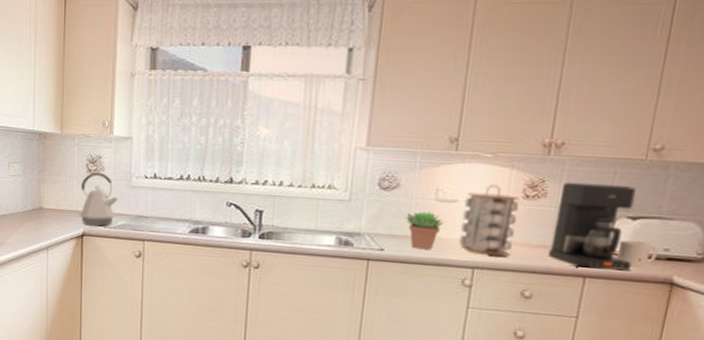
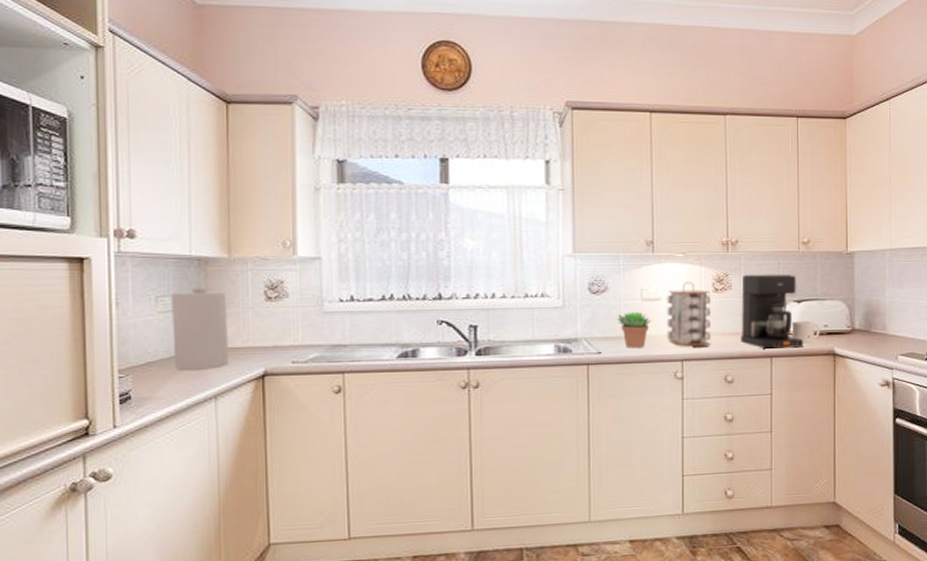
paper towel holder: none [19,158,59,226] -> present [171,288,230,371]
kettle: present [78,172,118,227] -> none [257,299,308,364]

